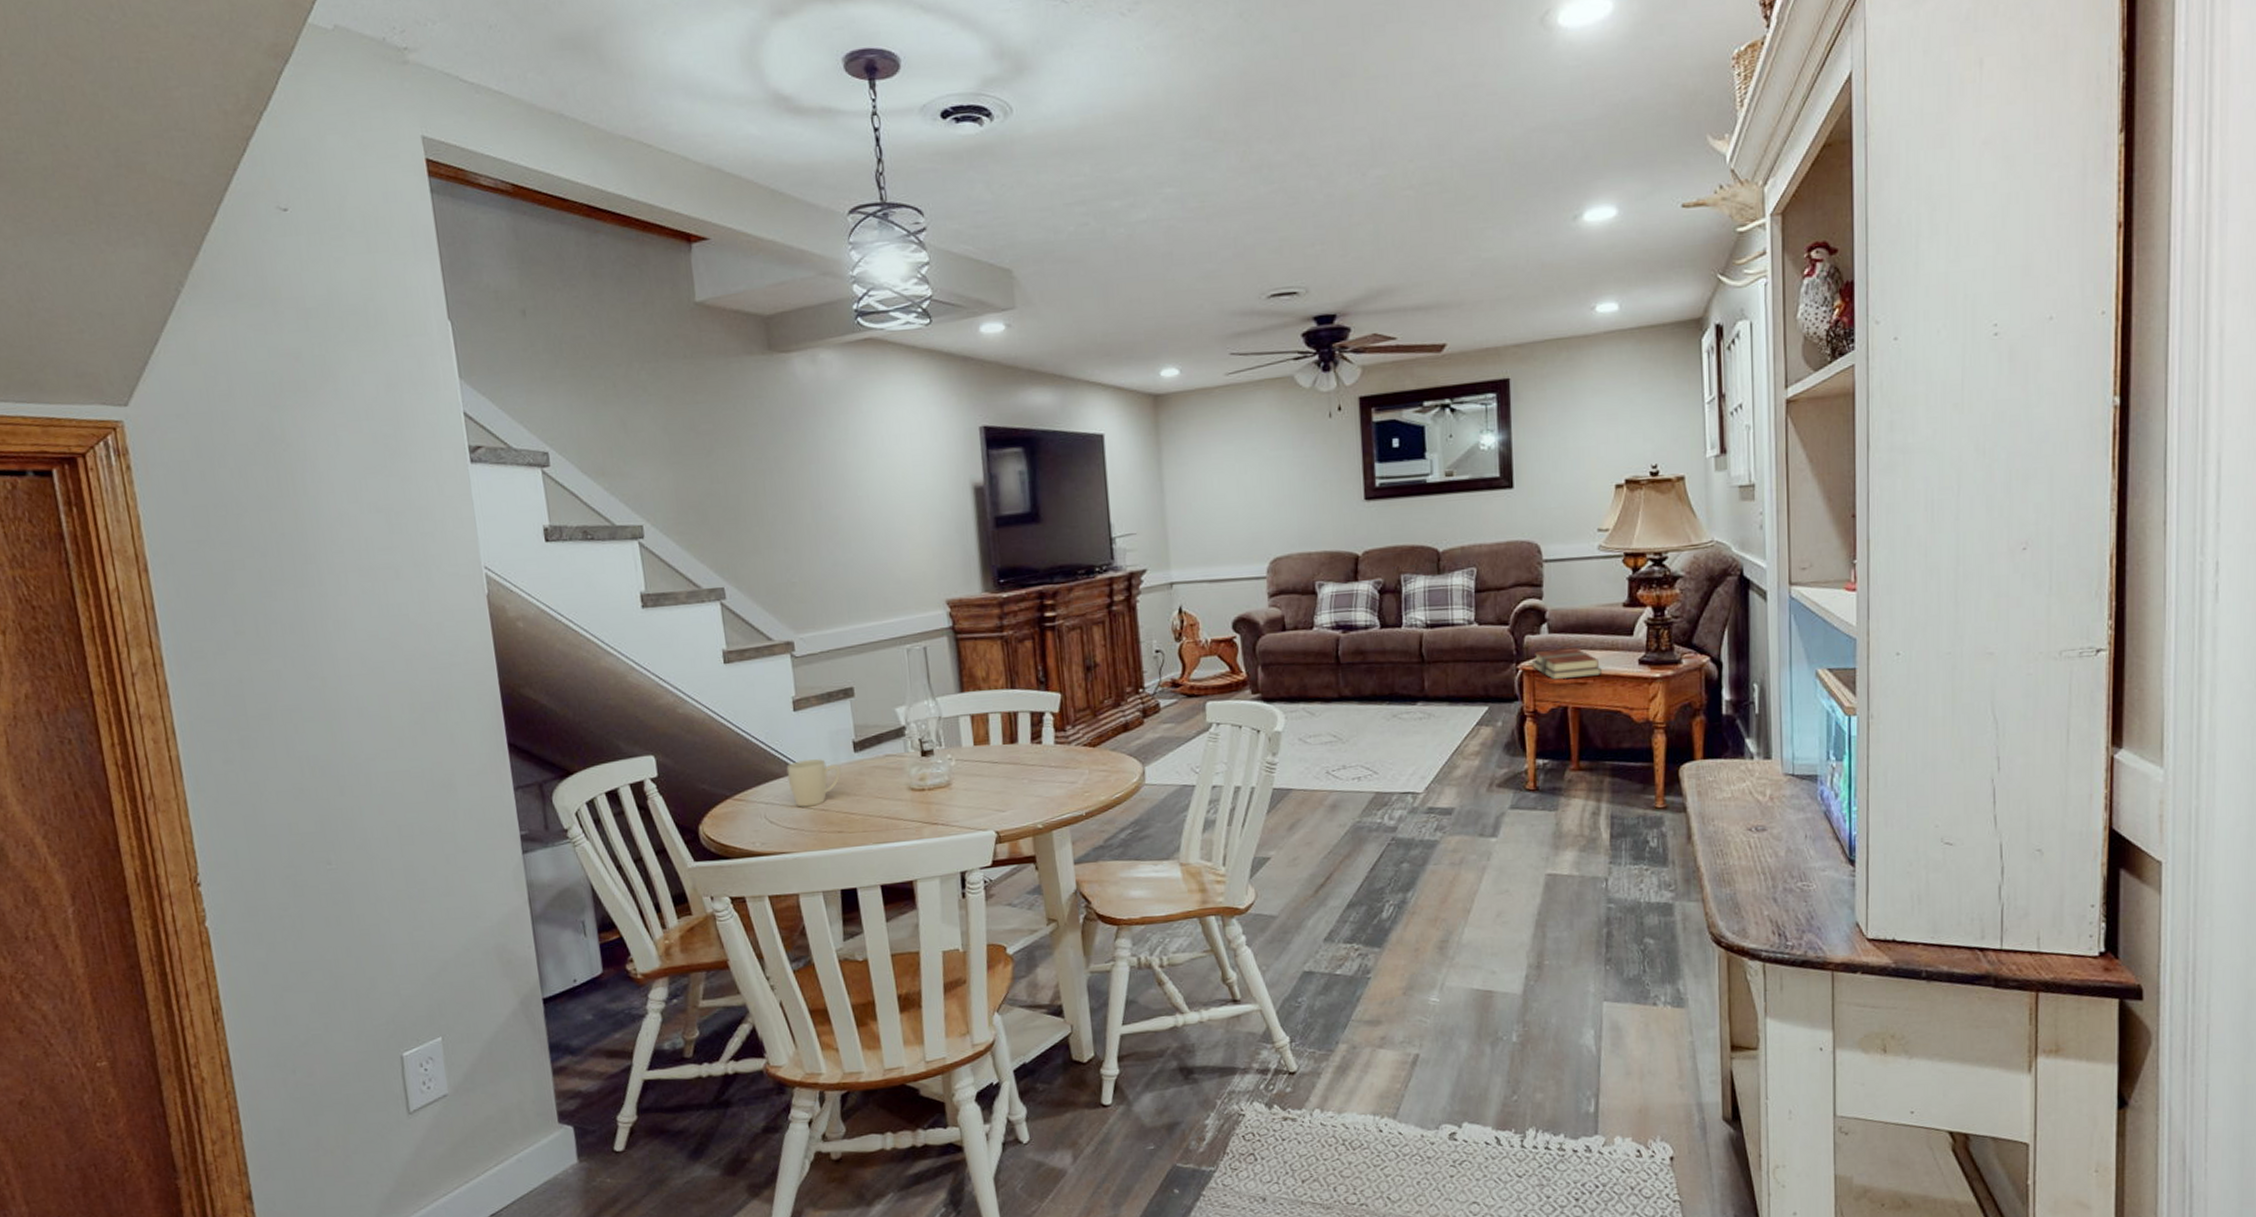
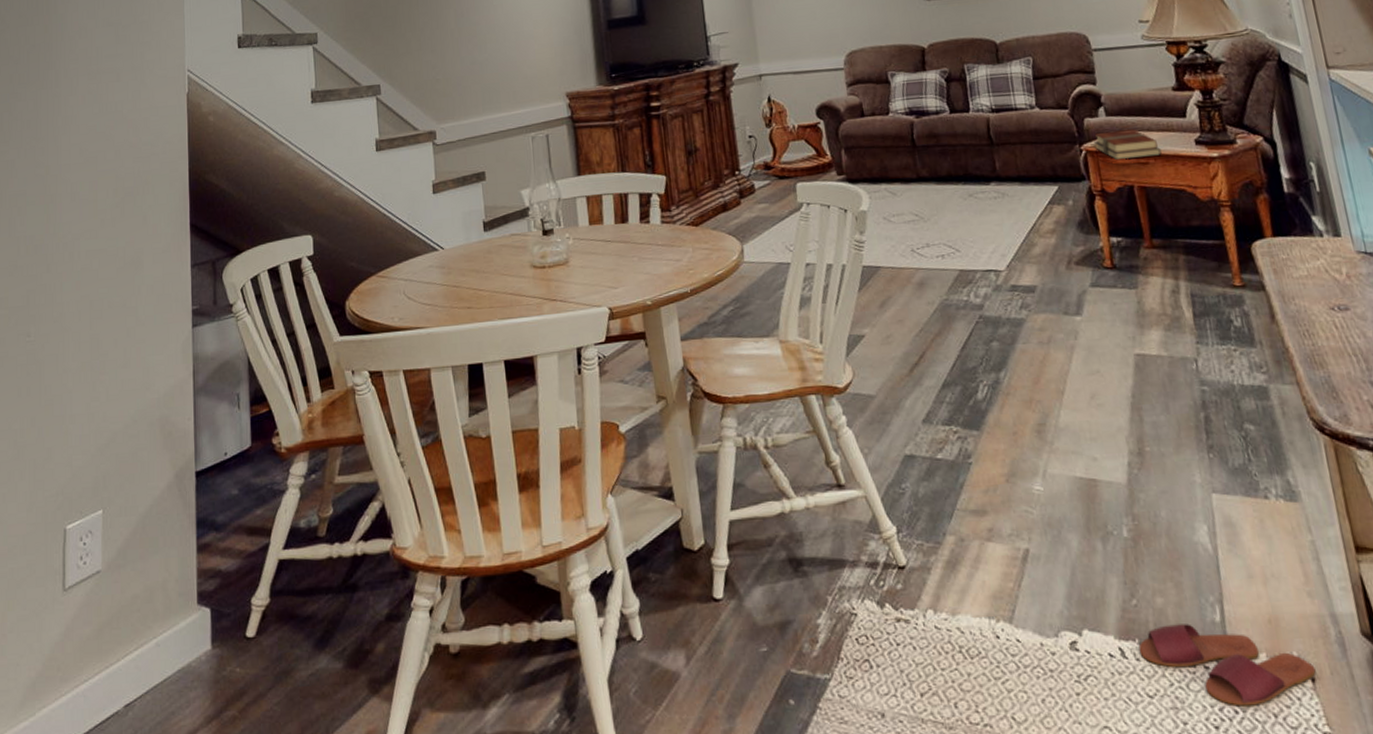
mug: present [786,759,841,807] -> none [424,238,472,284]
slippers: none [1514,1115,1675,1182] -> present [1138,624,1316,707]

